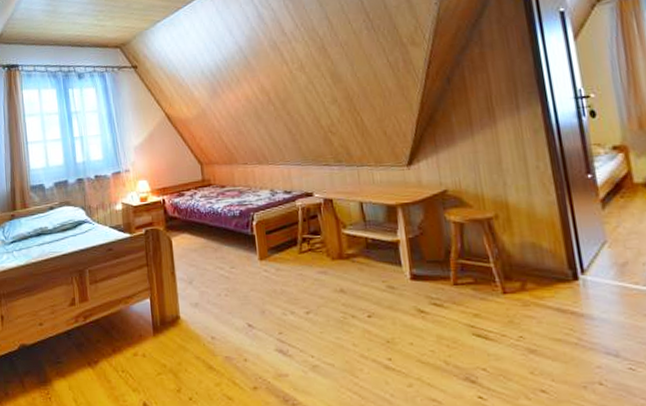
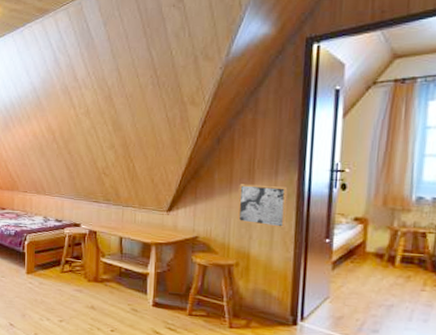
wall art: none [480,121,541,169] -> present [237,184,288,229]

